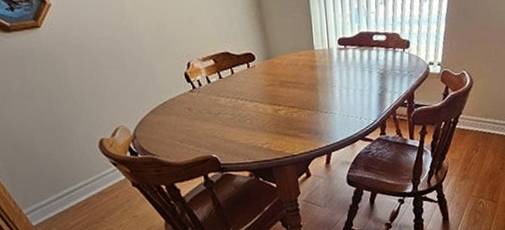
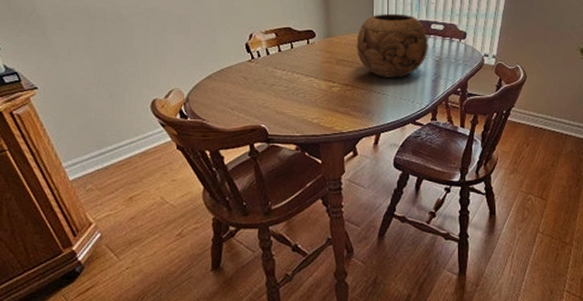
decorative bowl: none [297,27,372,96] -> present [356,13,428,78]

